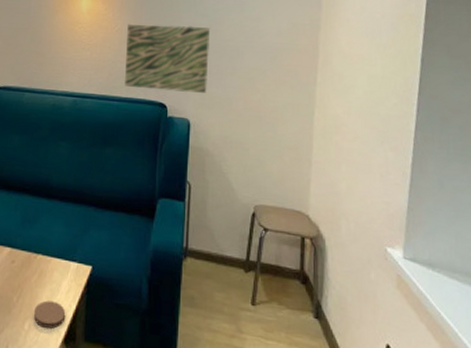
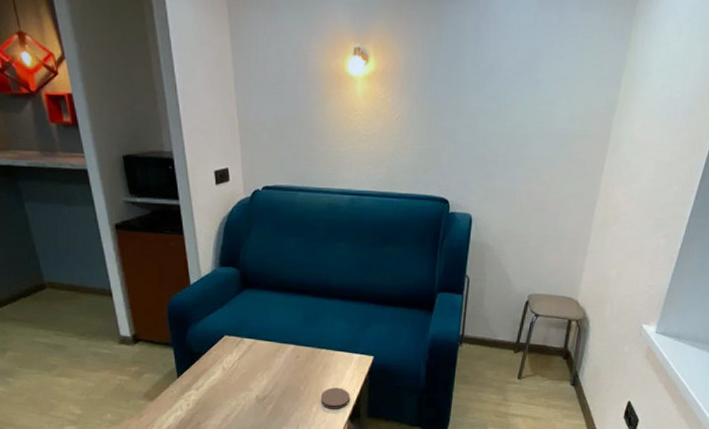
wall art: present [125,23,211,93] -> none [405,109,500,187]

